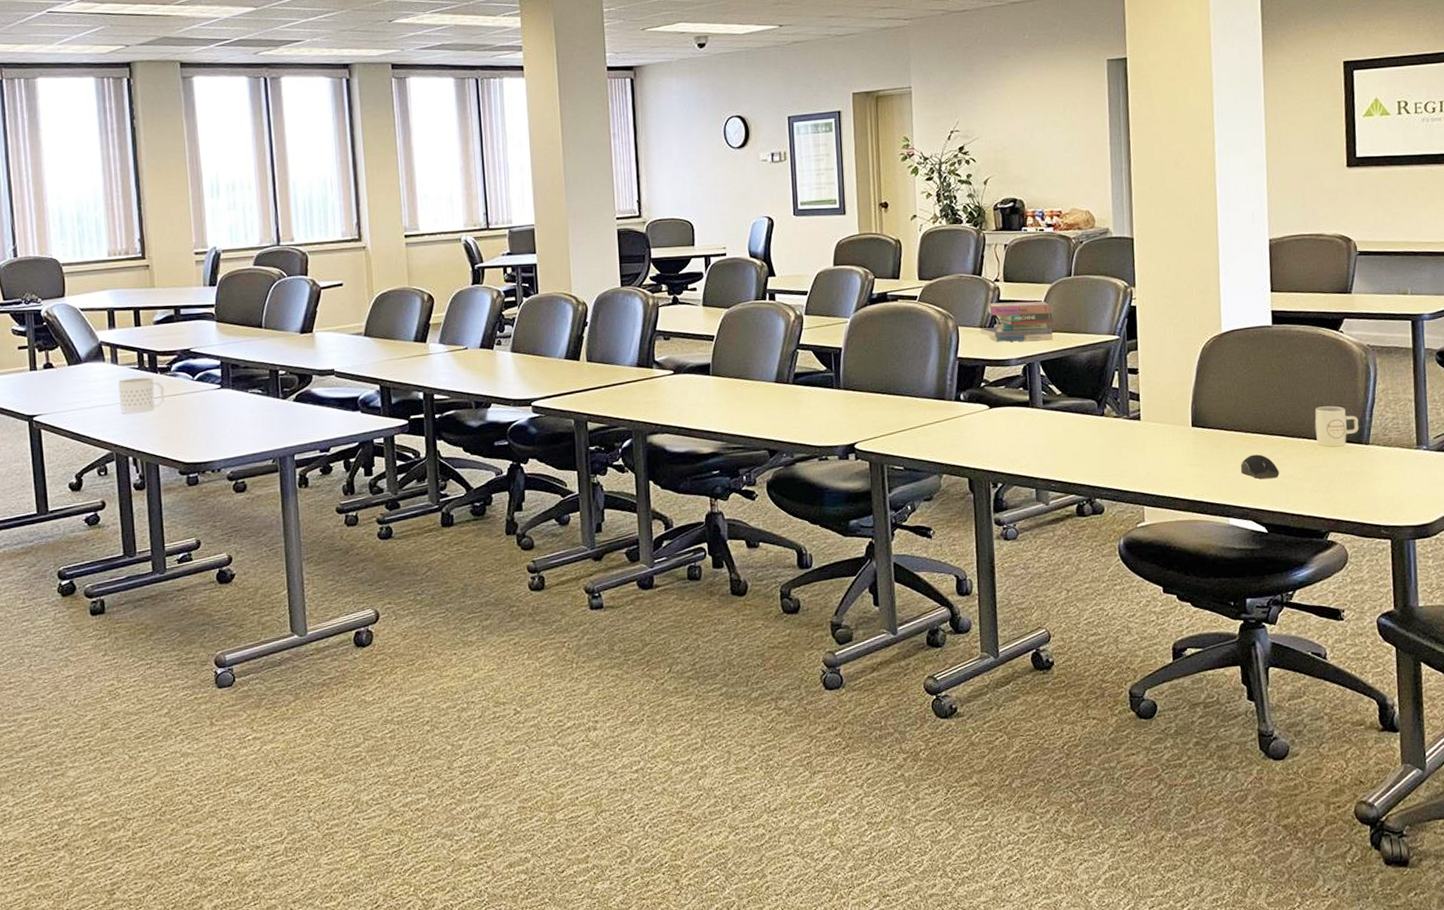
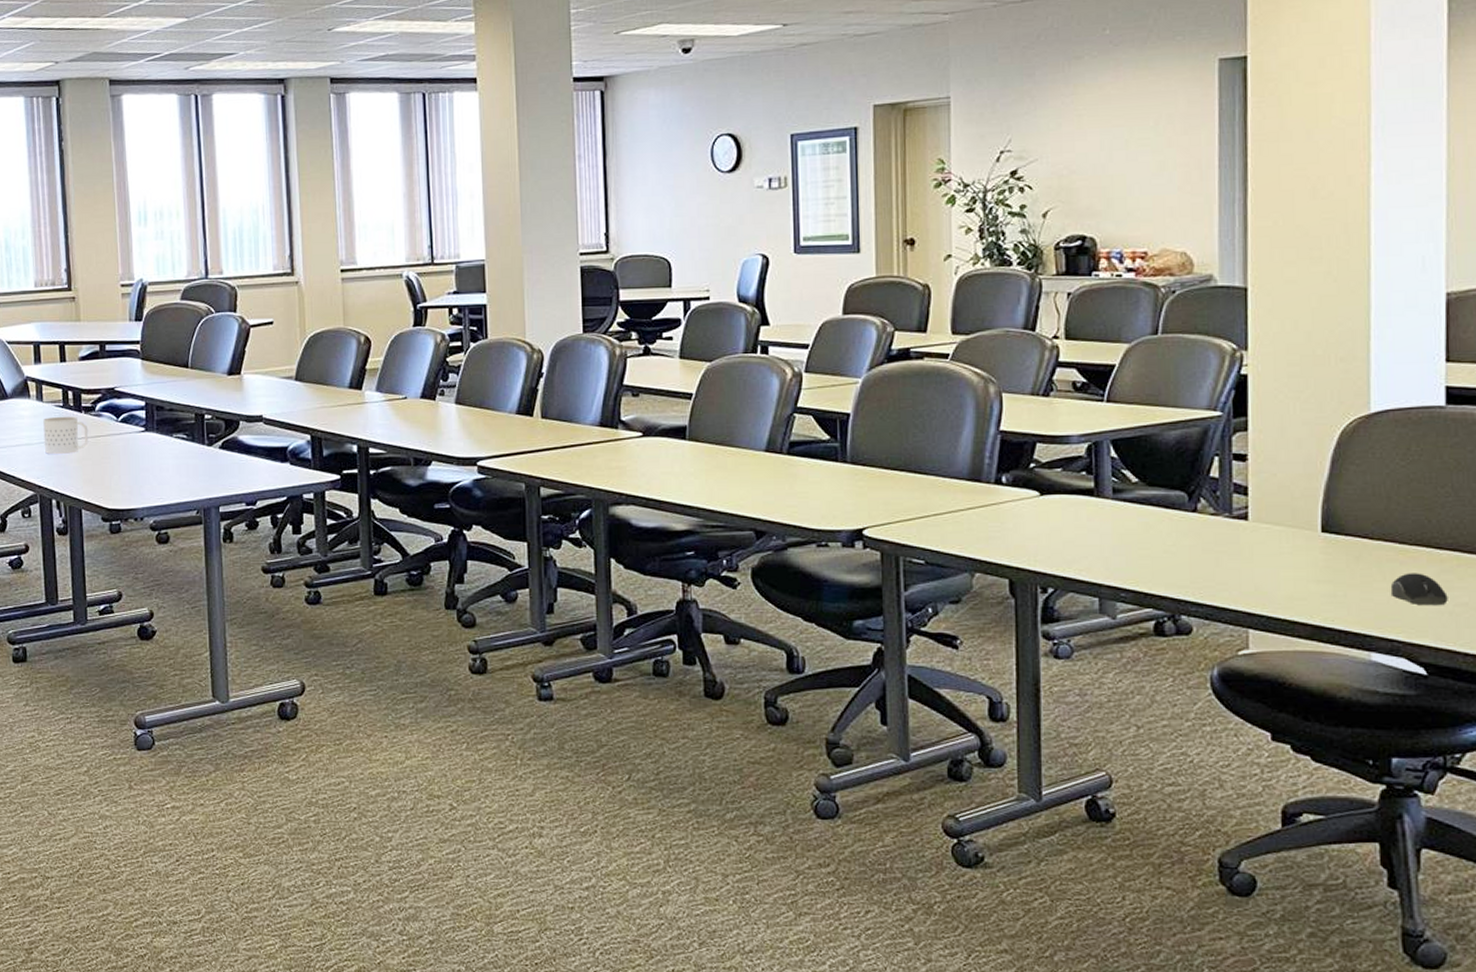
books: present [979,301,1054,342] -> none [1030,364,1131,415]

